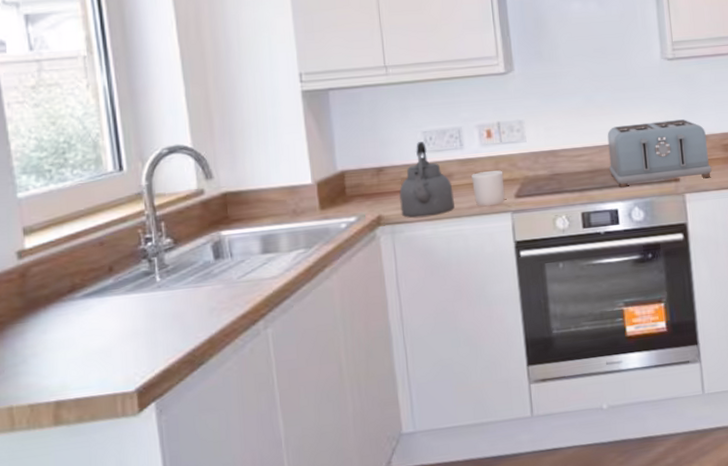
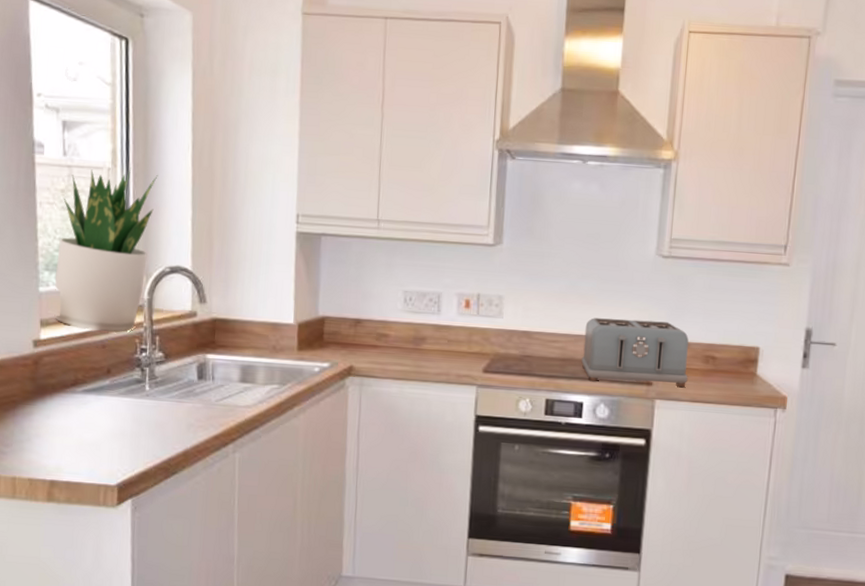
planter: none [35,52,142,229] -> present [54,168,158,332]
kettle: present [398,142,456,219] -> none [371,300,424,376]
mug: present [472,170,505,207] -> none [443,340,475,377]

